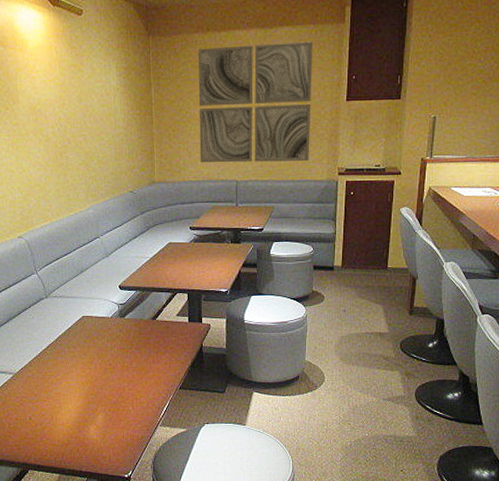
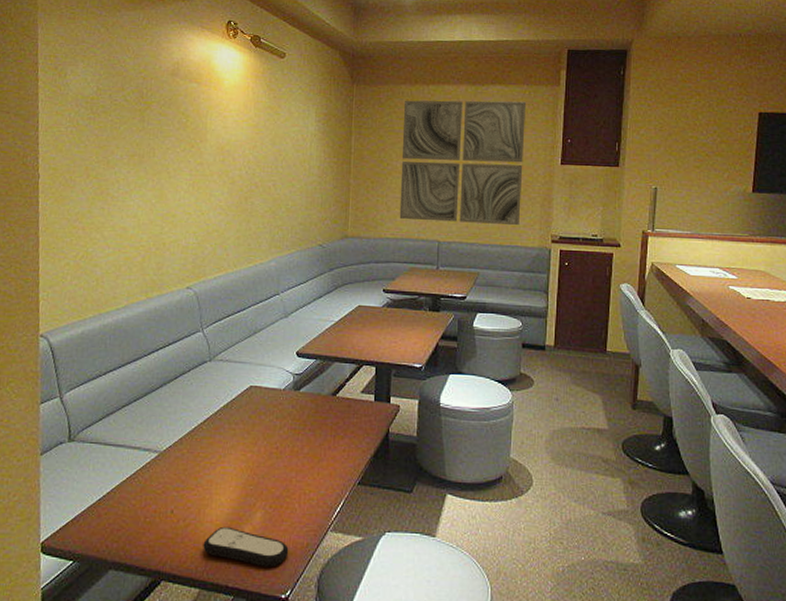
remote control: none [58,427,128,456] -> present [203,526,289,567]

